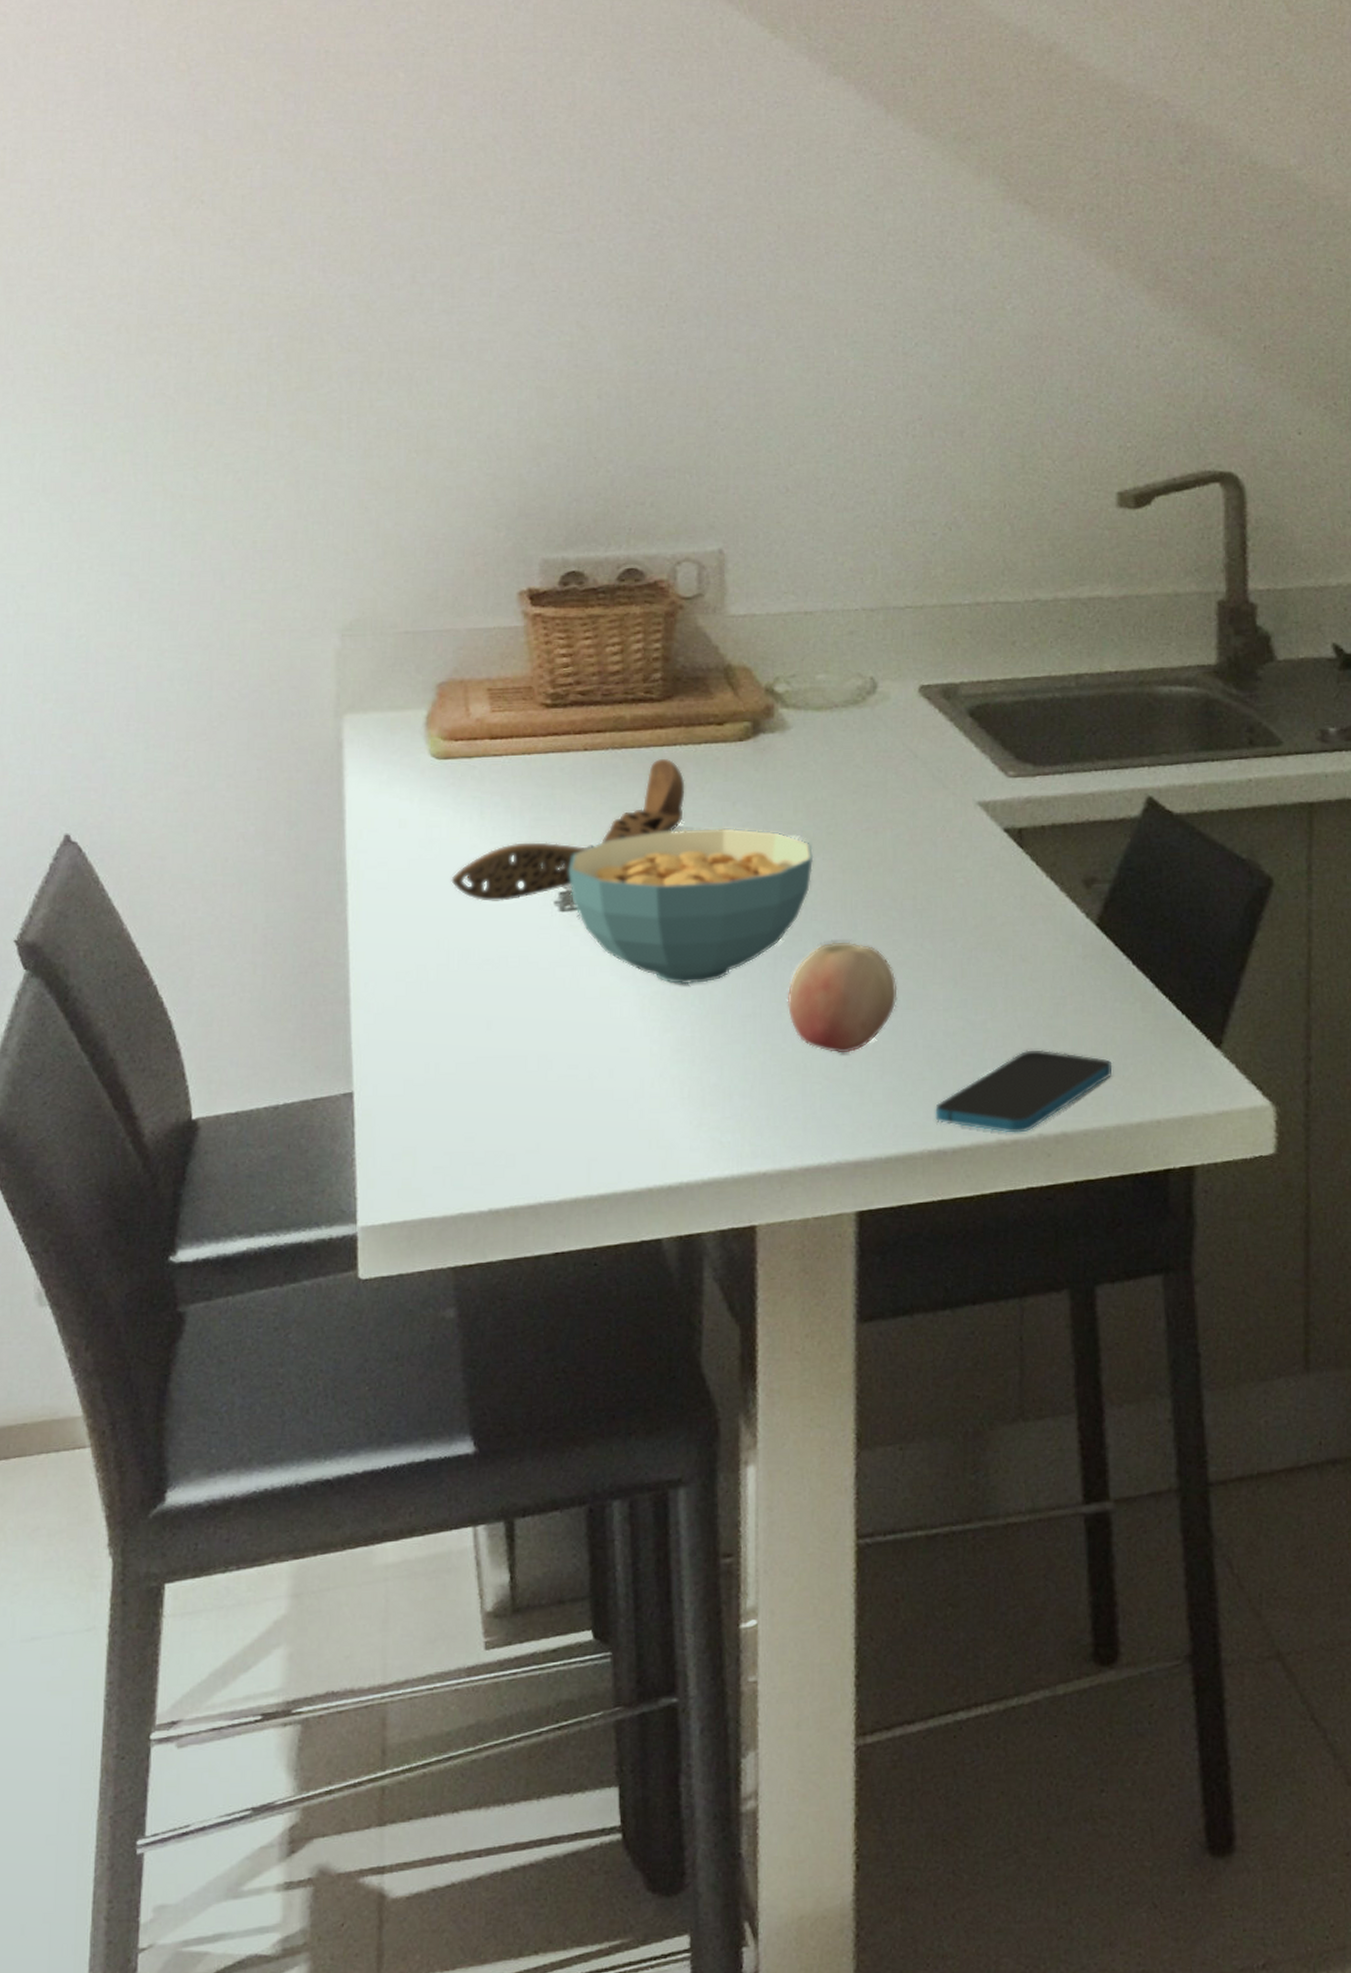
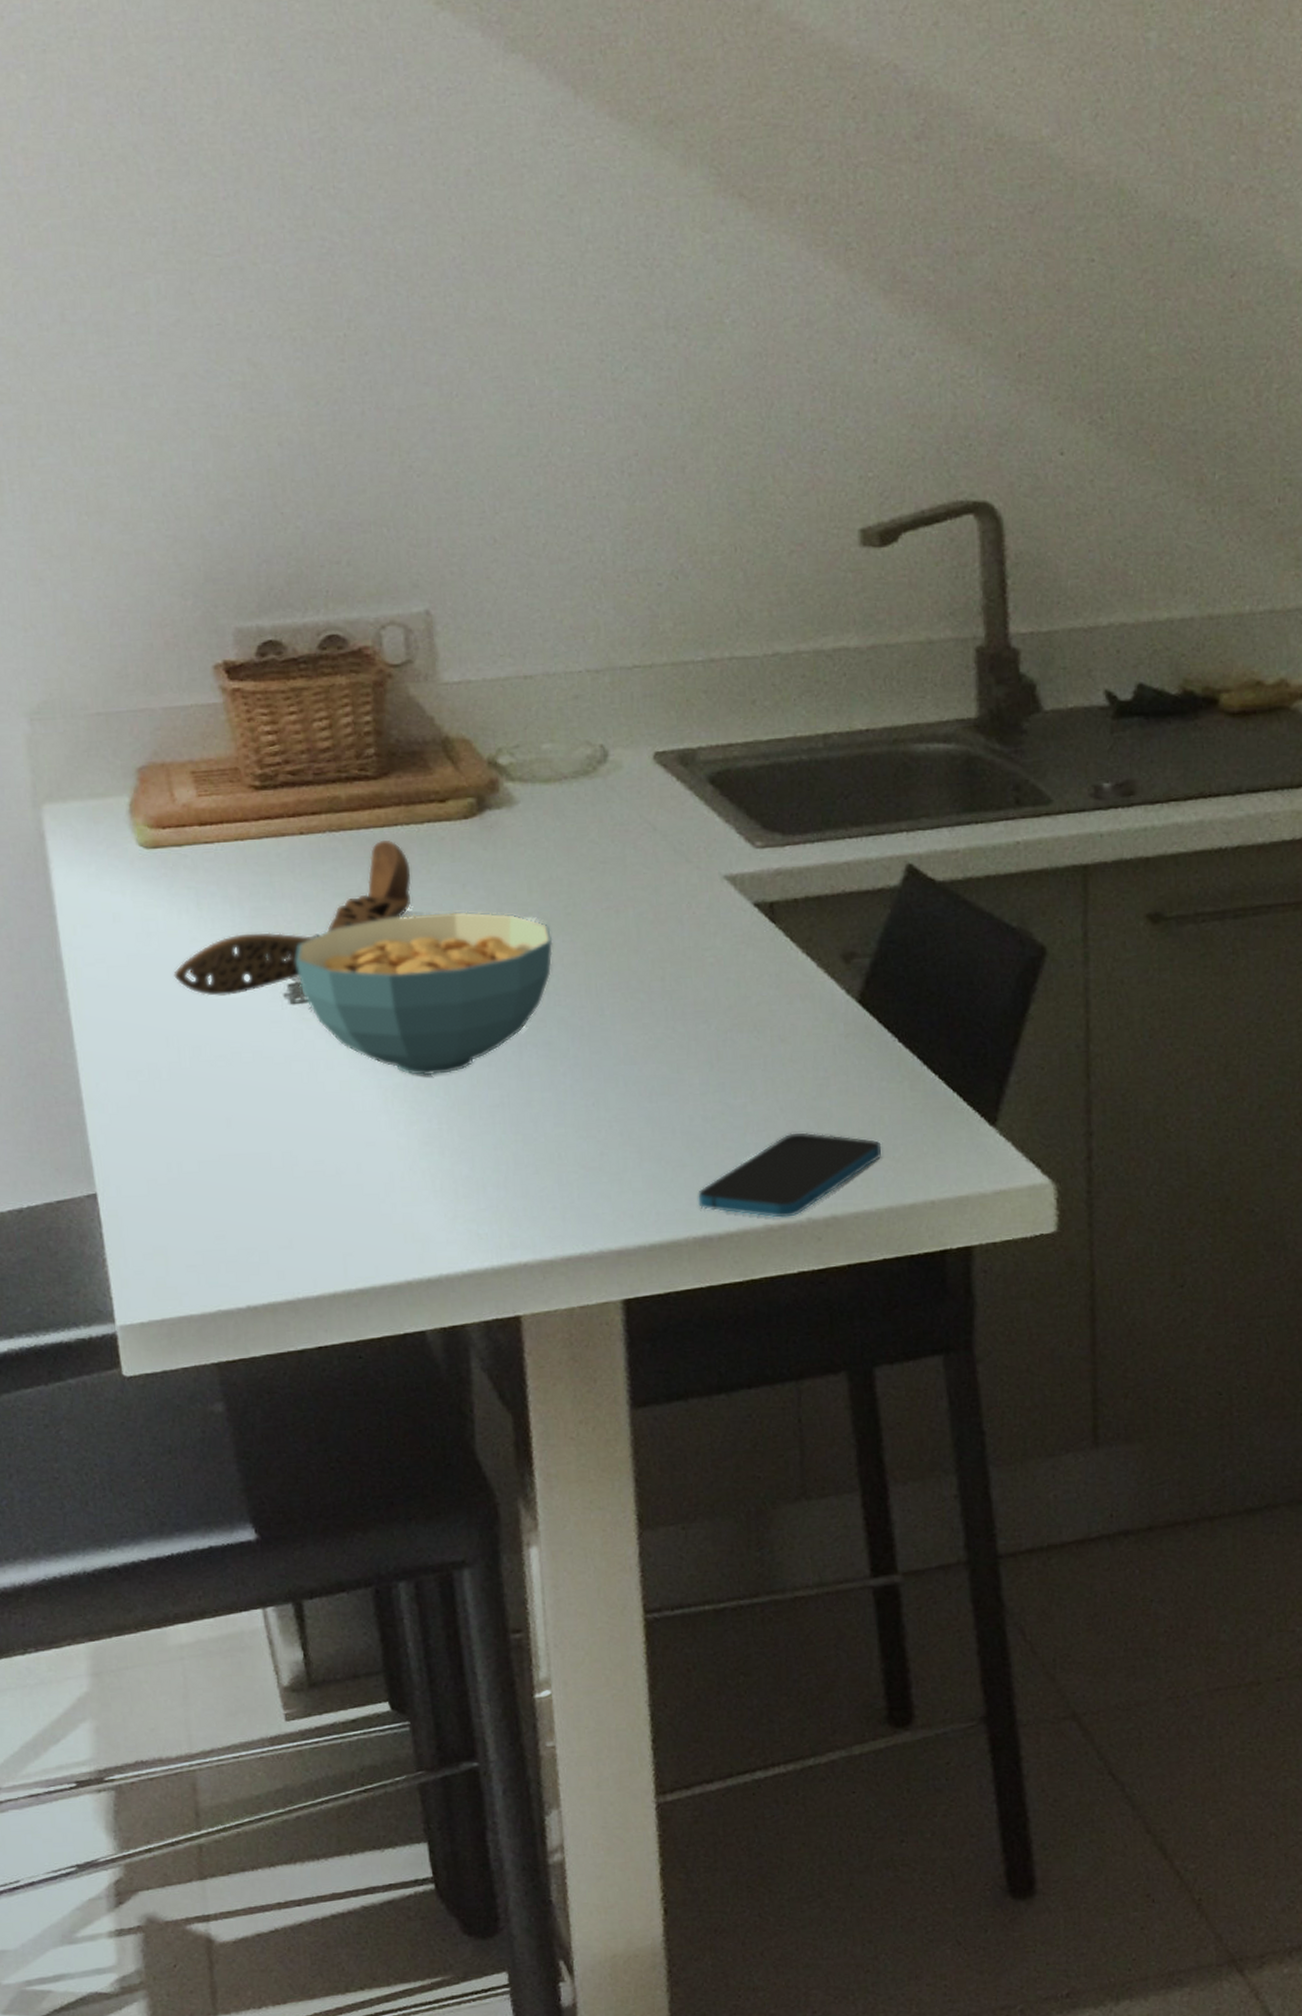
fruit: present [787,941,897,1054] -> none [535,1026,651,1142]

